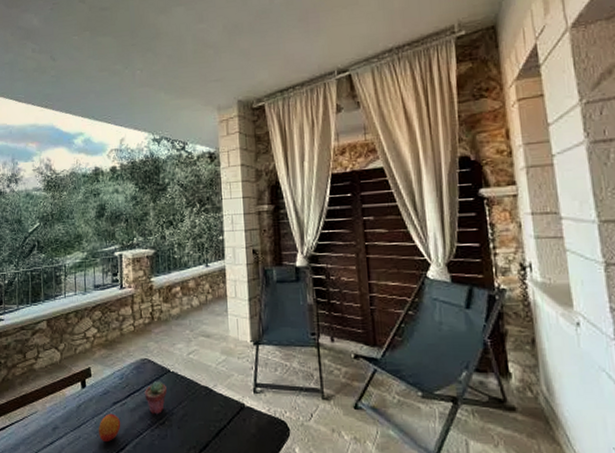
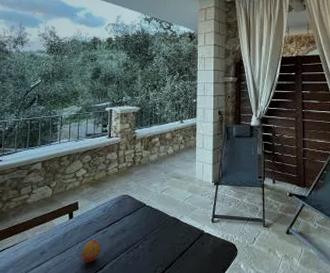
potted succulent: present [145,381,167,415] -> none [123,213,142,241]

